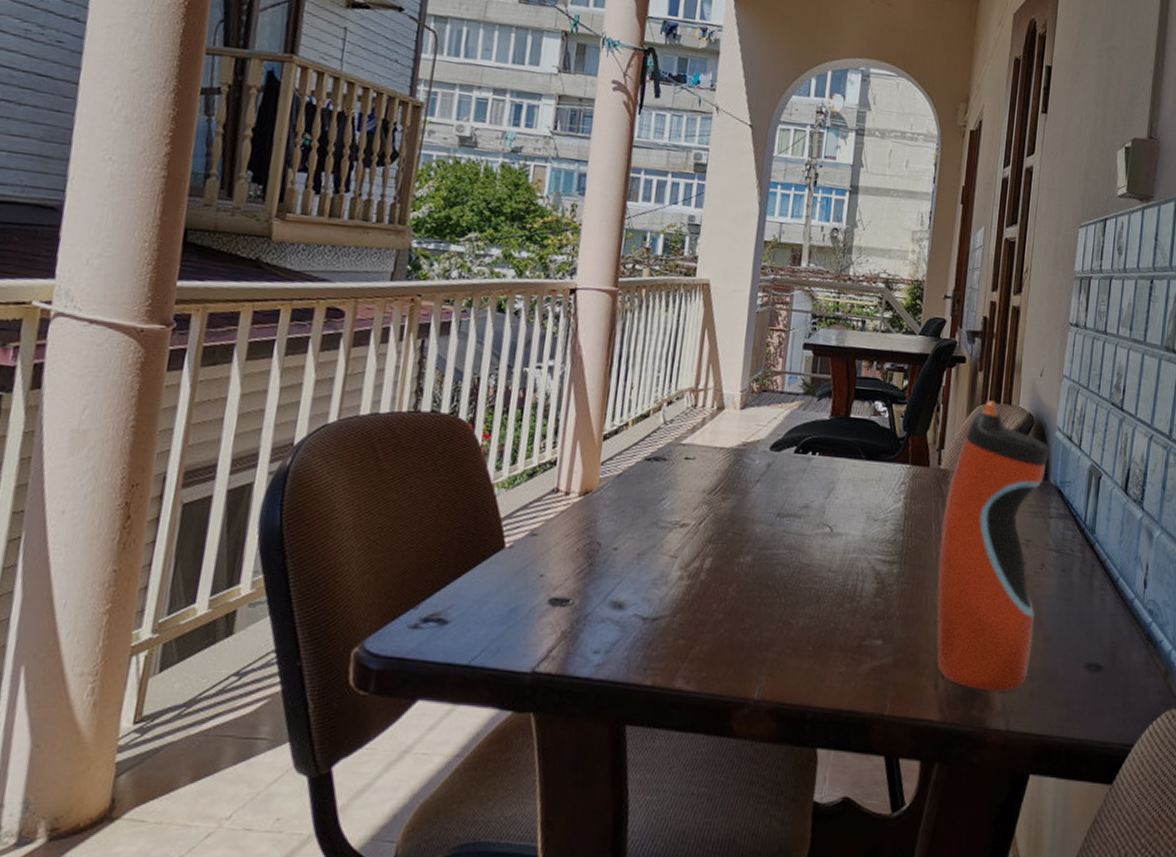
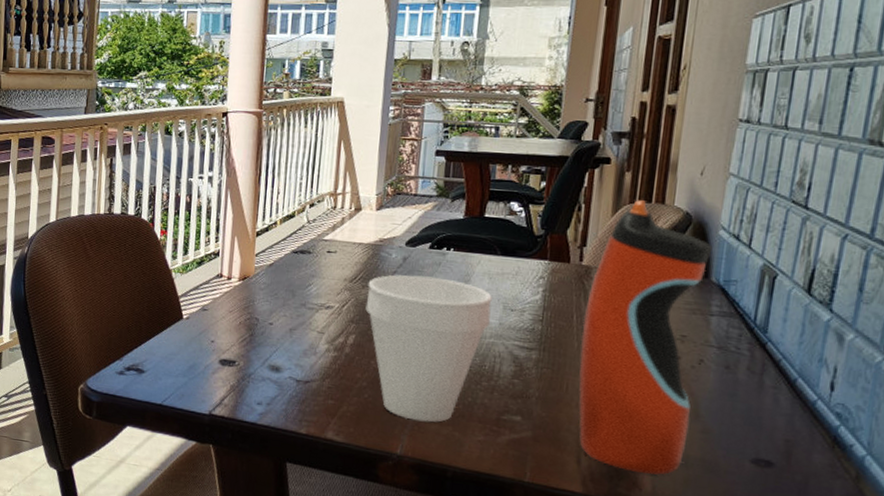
cup: none [724,483,856,657] -> present [365,275,492,422]

